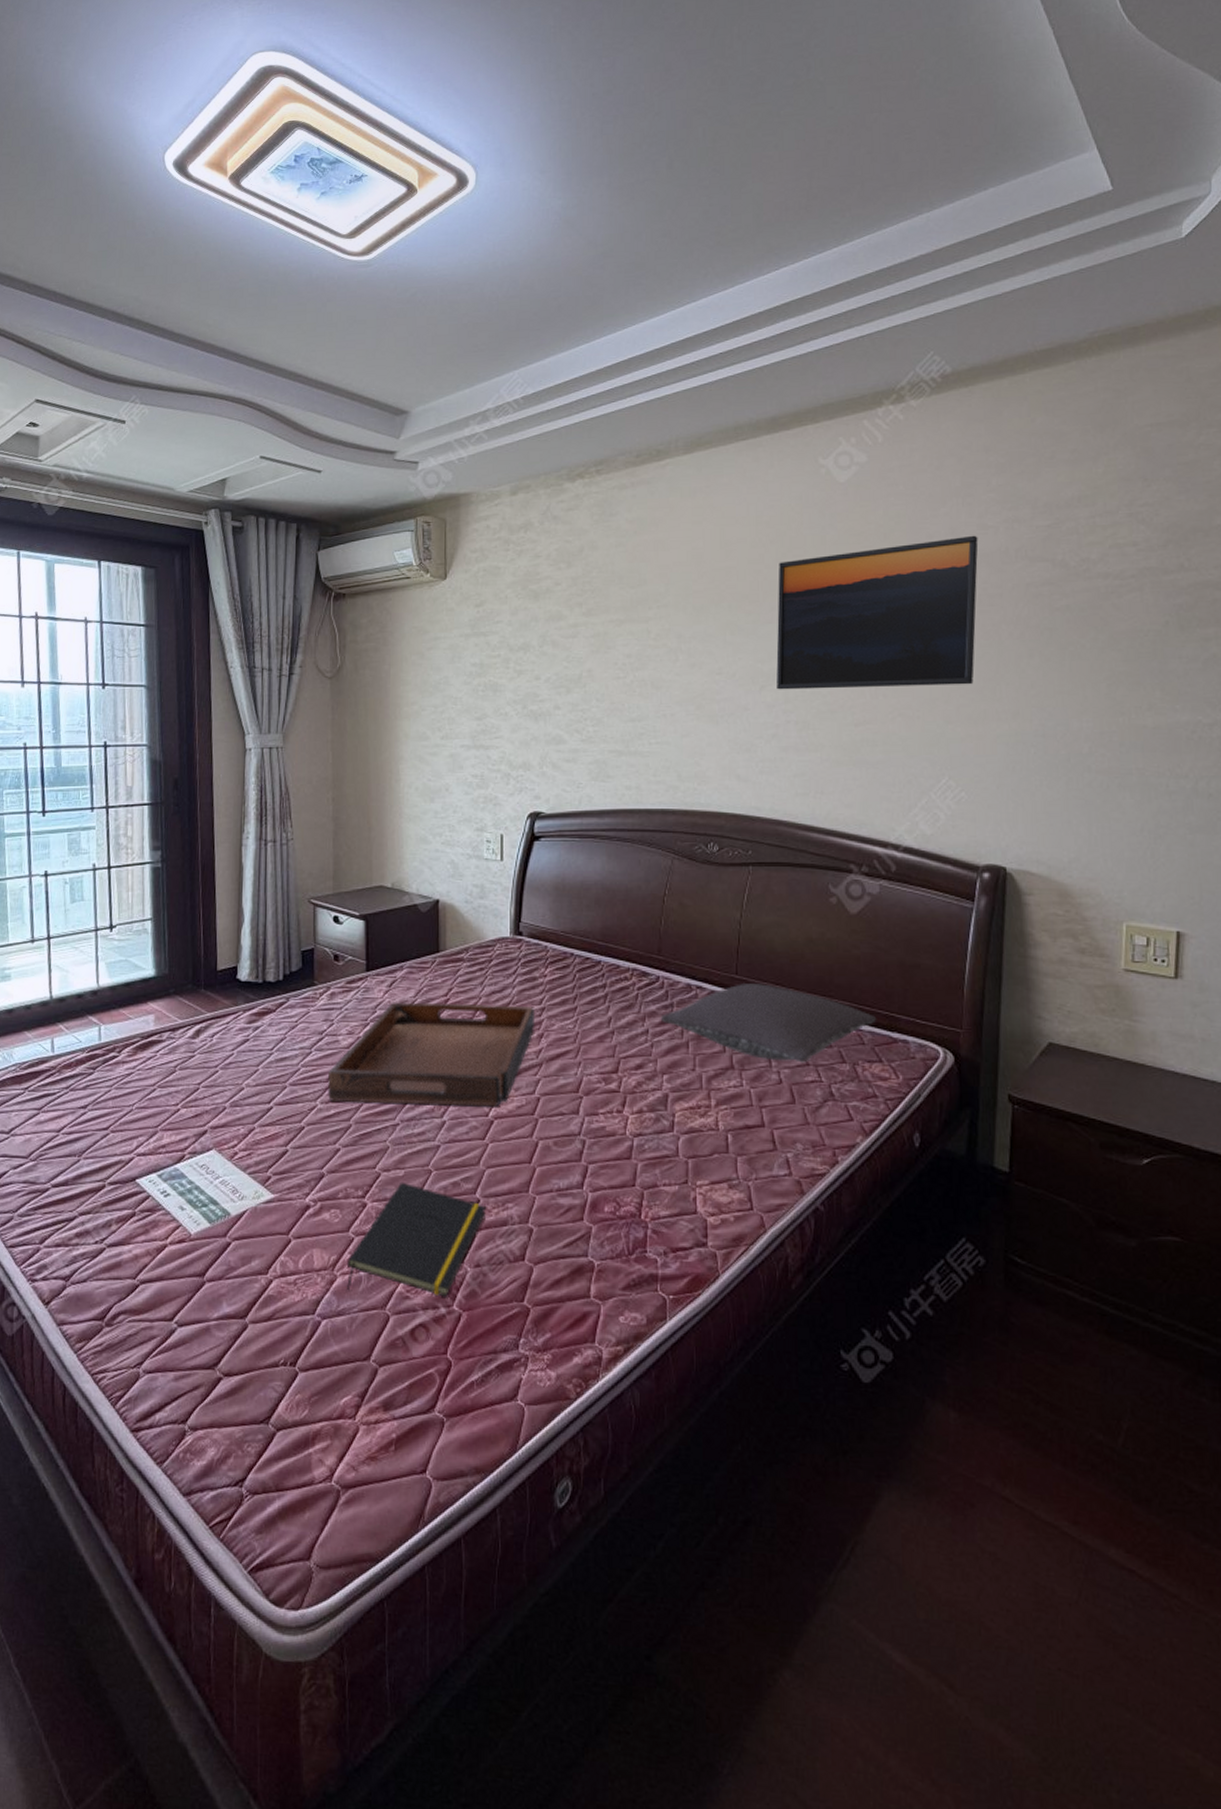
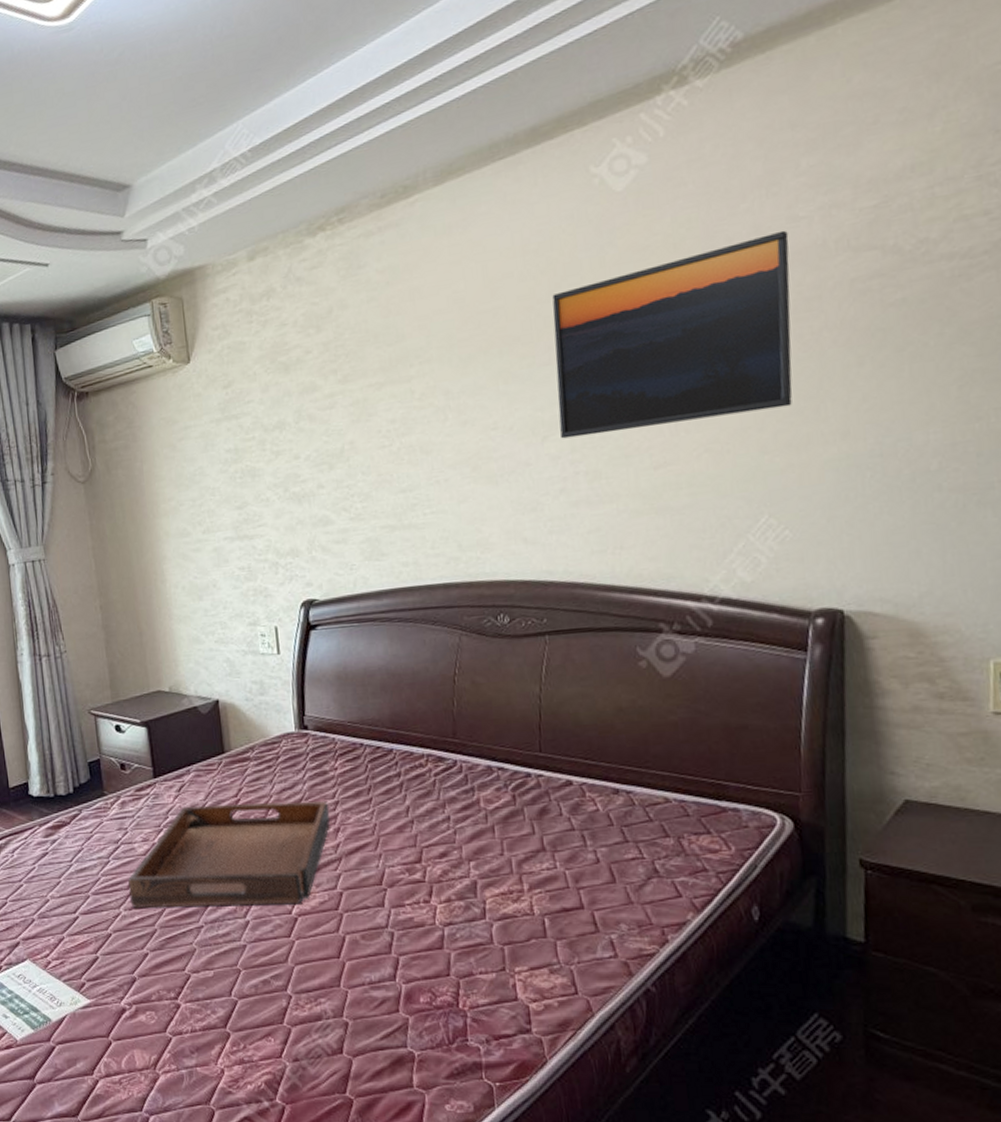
notepad: present [346,1181,487,1297] -> none [167,982,300,1091]
pillow: present [660,984,877,1063] -> none [461,760,702,840]

